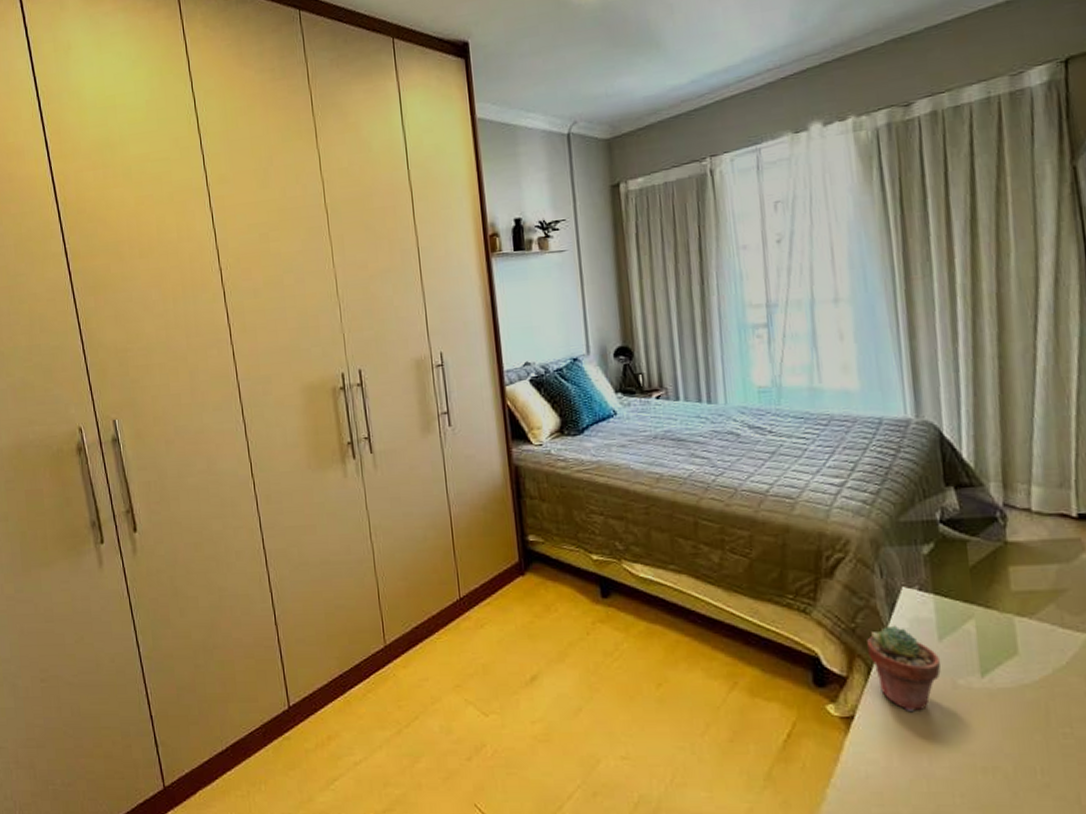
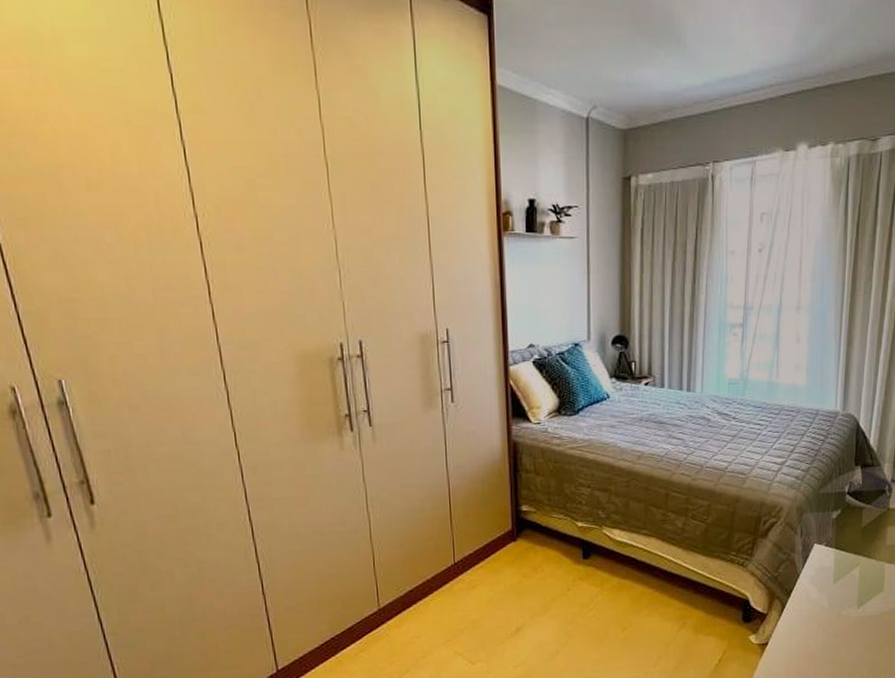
potted succulent: present [867,625,941,711] -> none [784,573,832,637]

